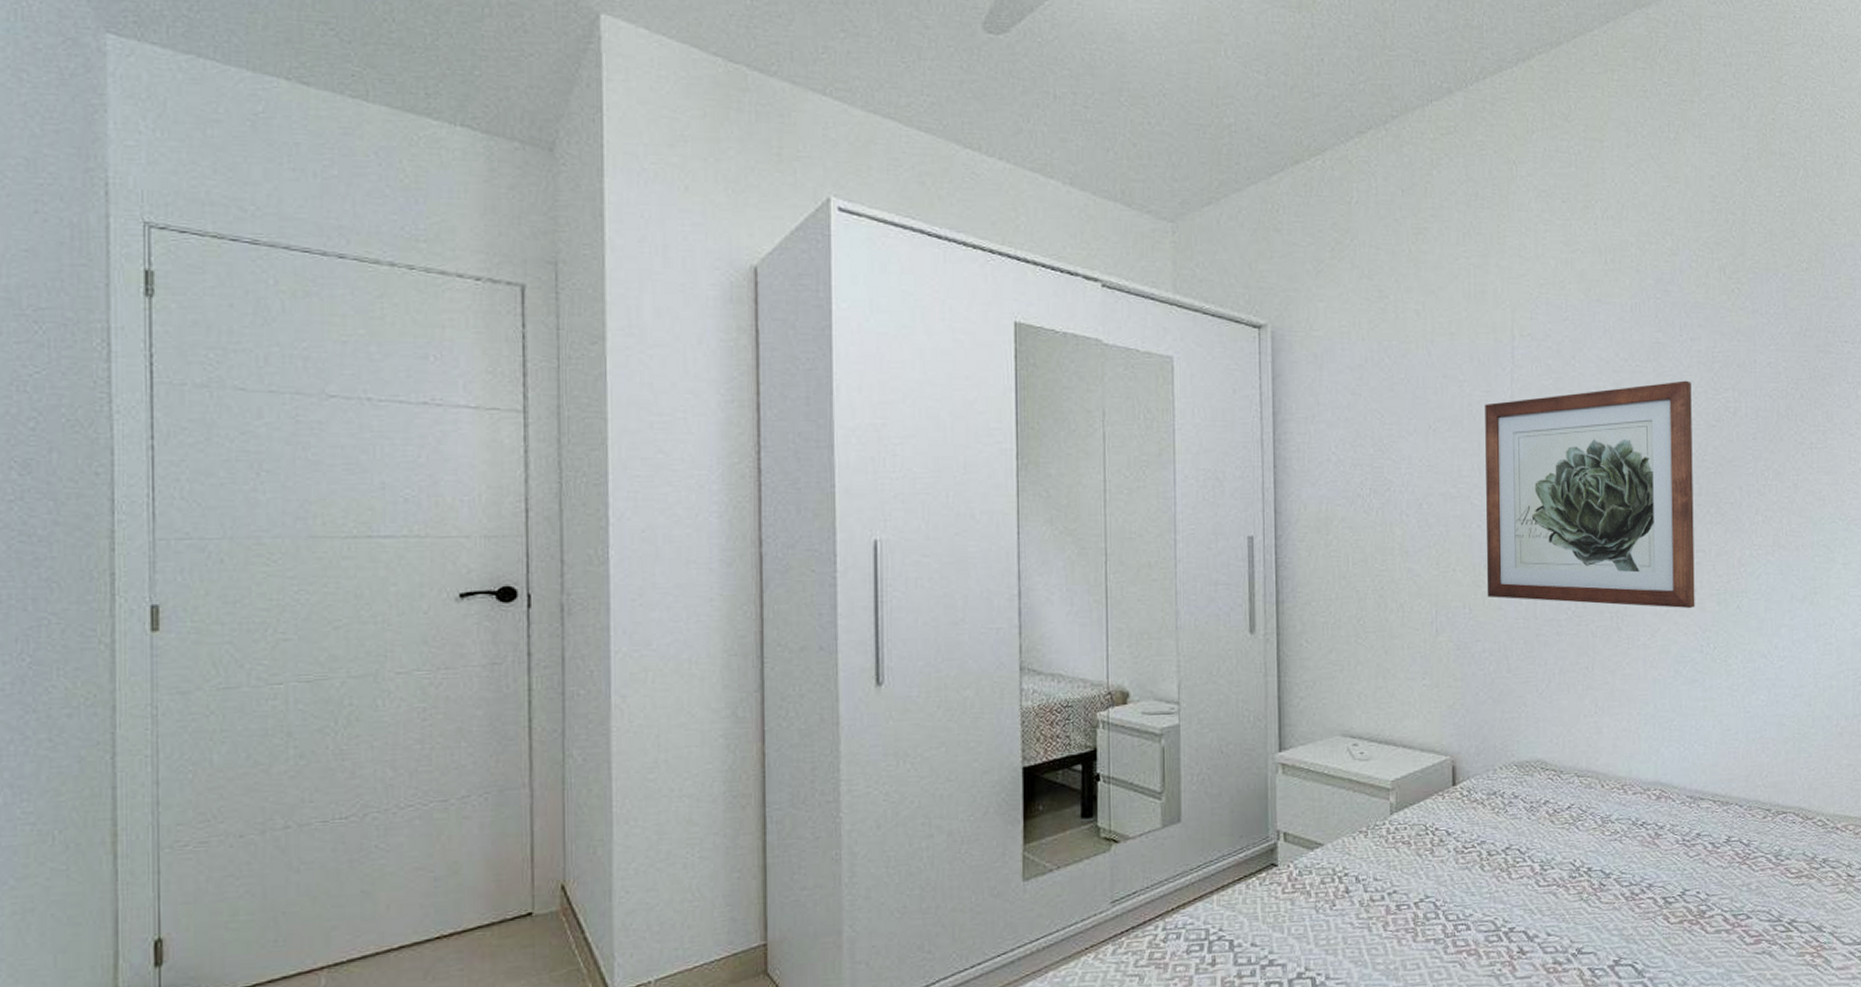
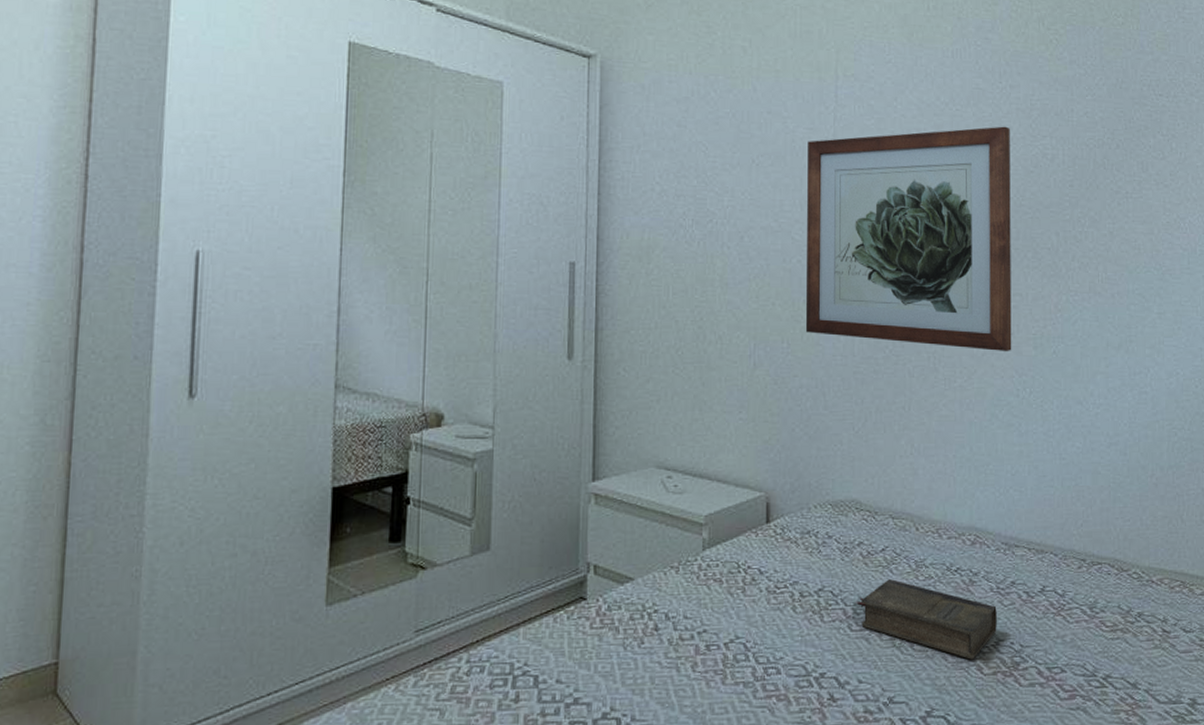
book: none [1542,835,1683,910] -> present [855,579,997,660]

